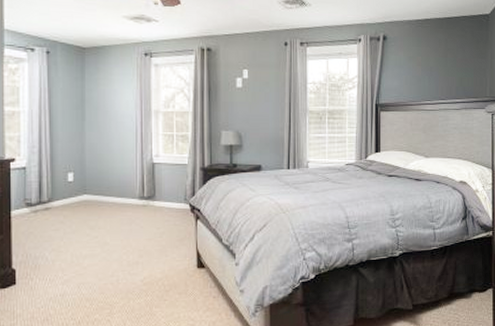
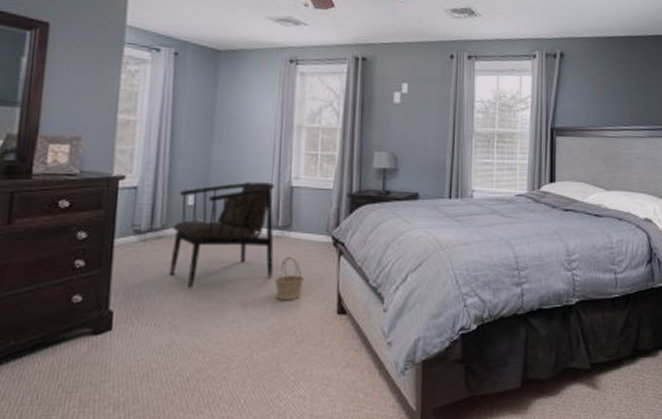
armchair: none [57,160,142,249] -> present [169,182,274,288]
basket: none [145,221,168,258] -> present [275,256,304,301]

